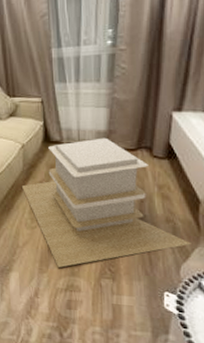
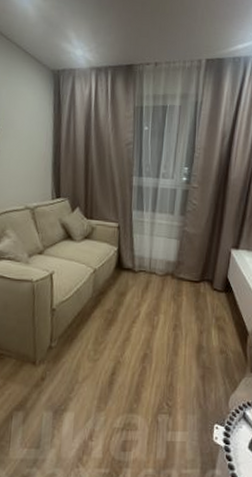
coffee table: present [21,137,191,268] -> none [88,268,239,404]

